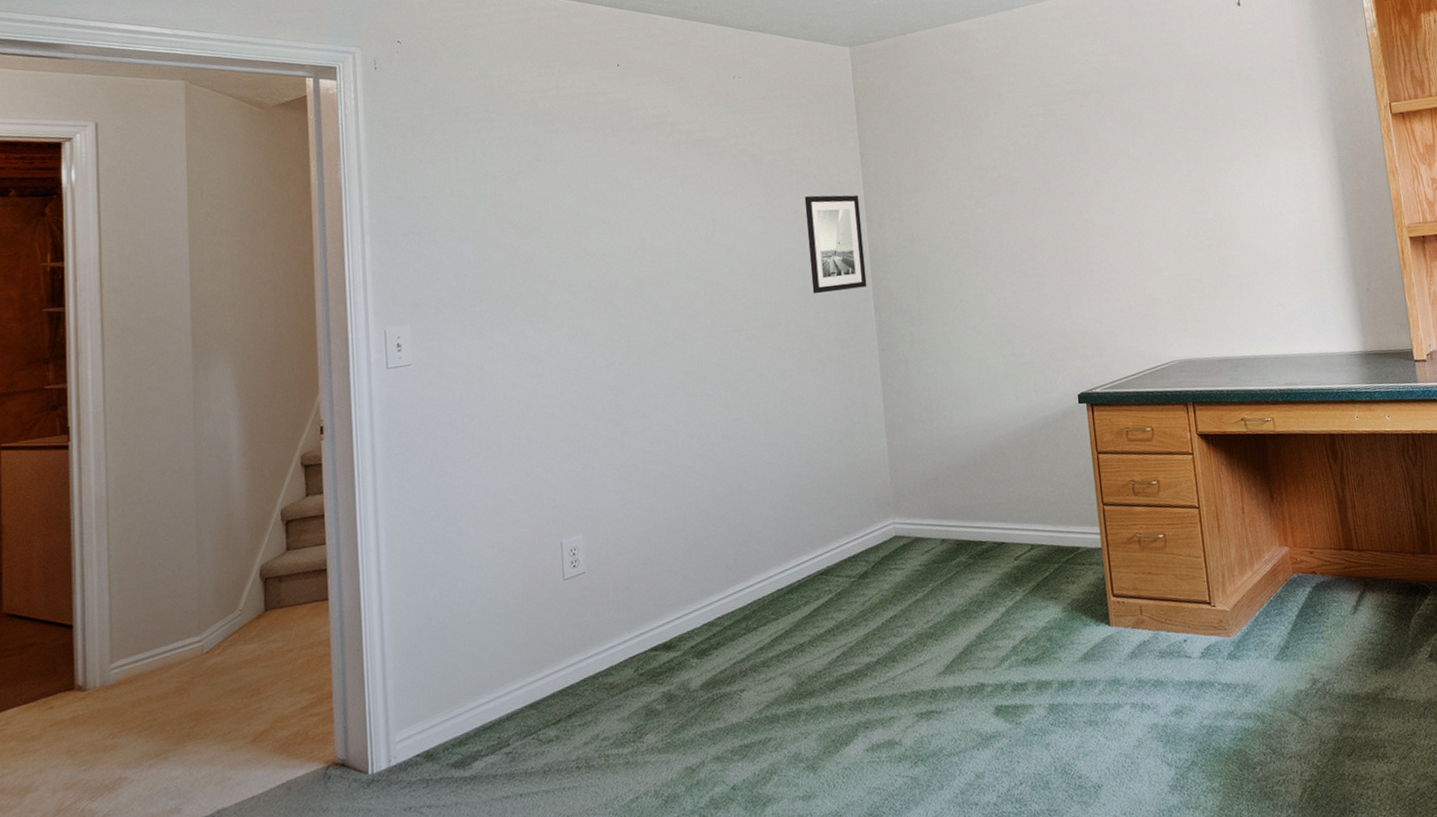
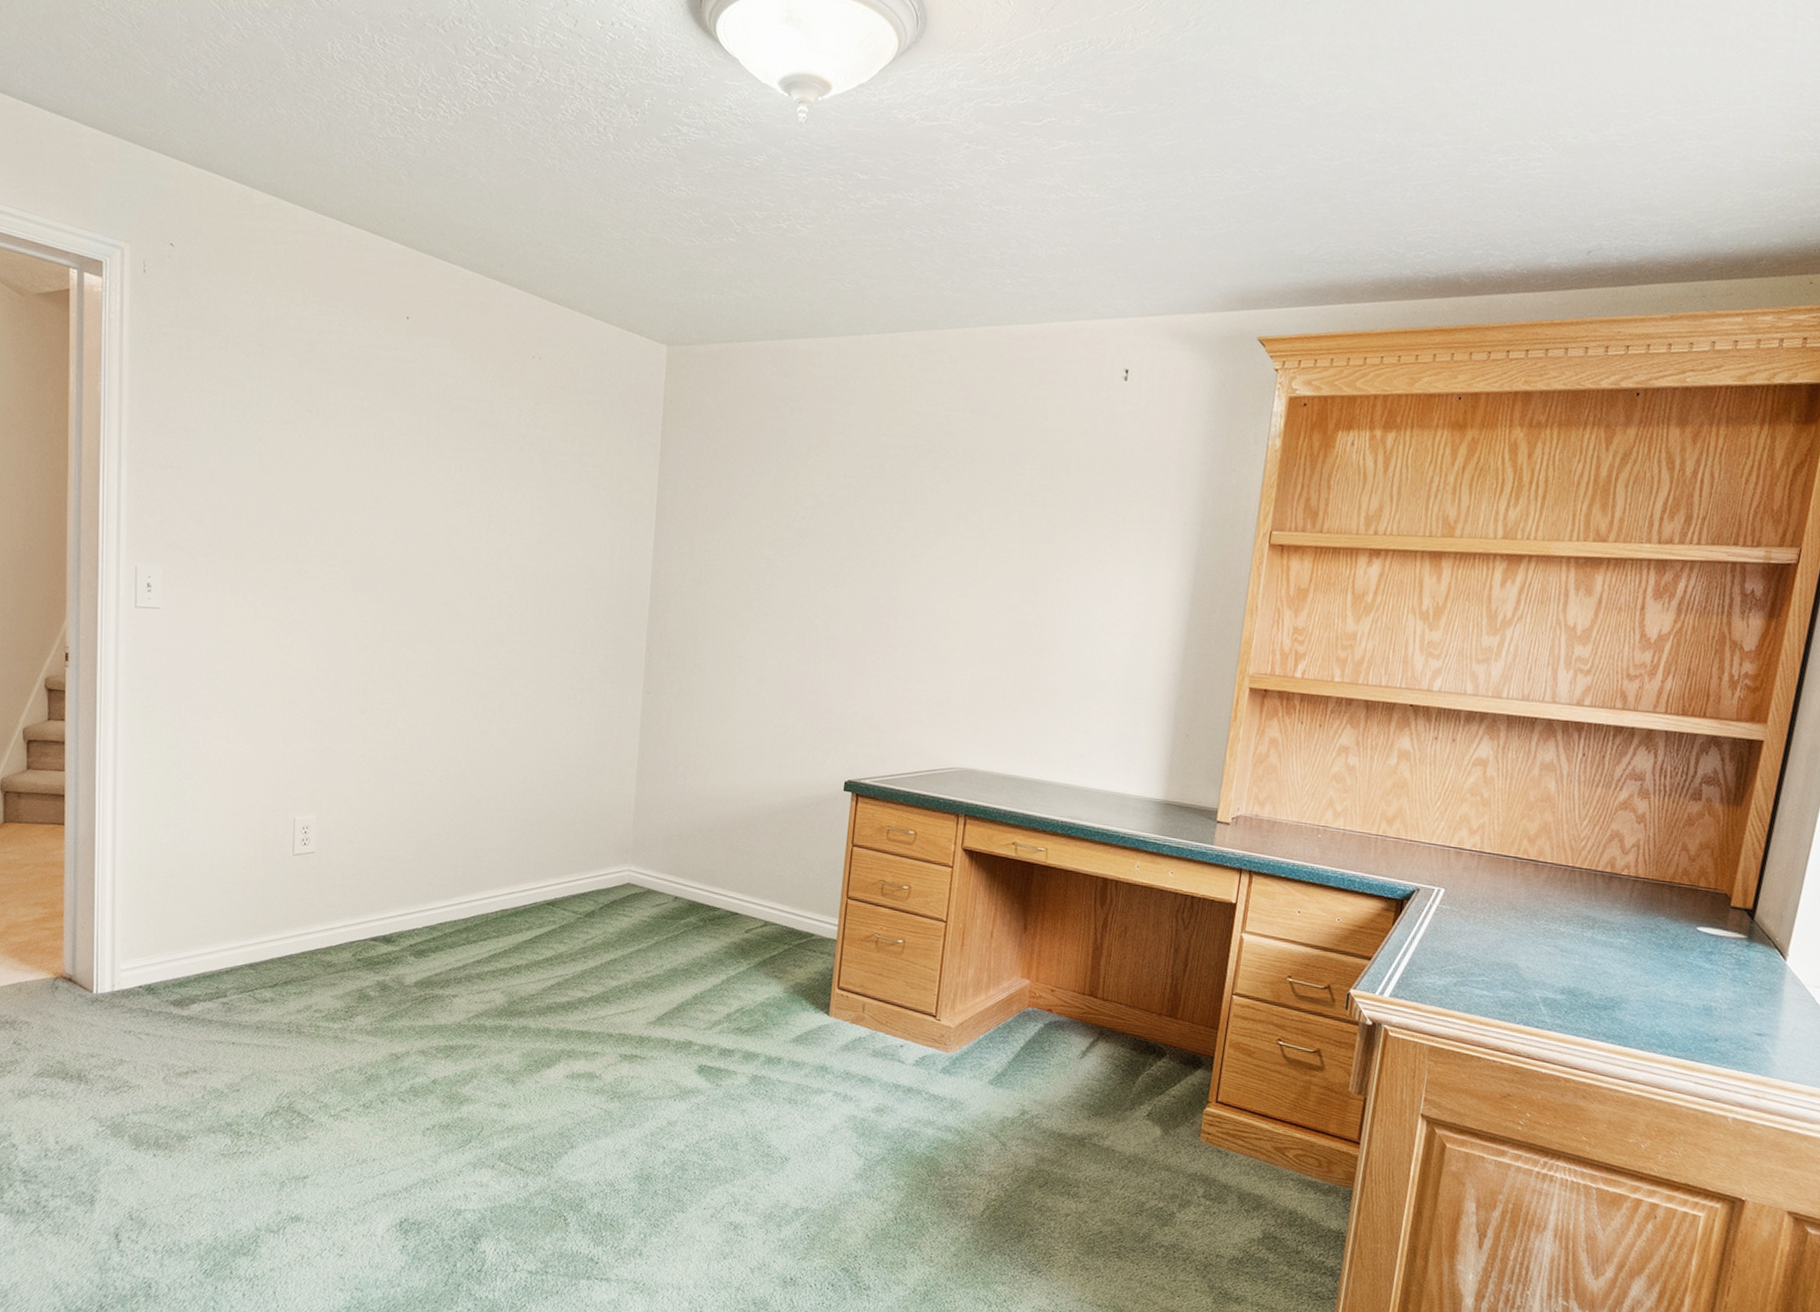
wall art: present [804,195,867,294] -> none [583,509,650,622]

